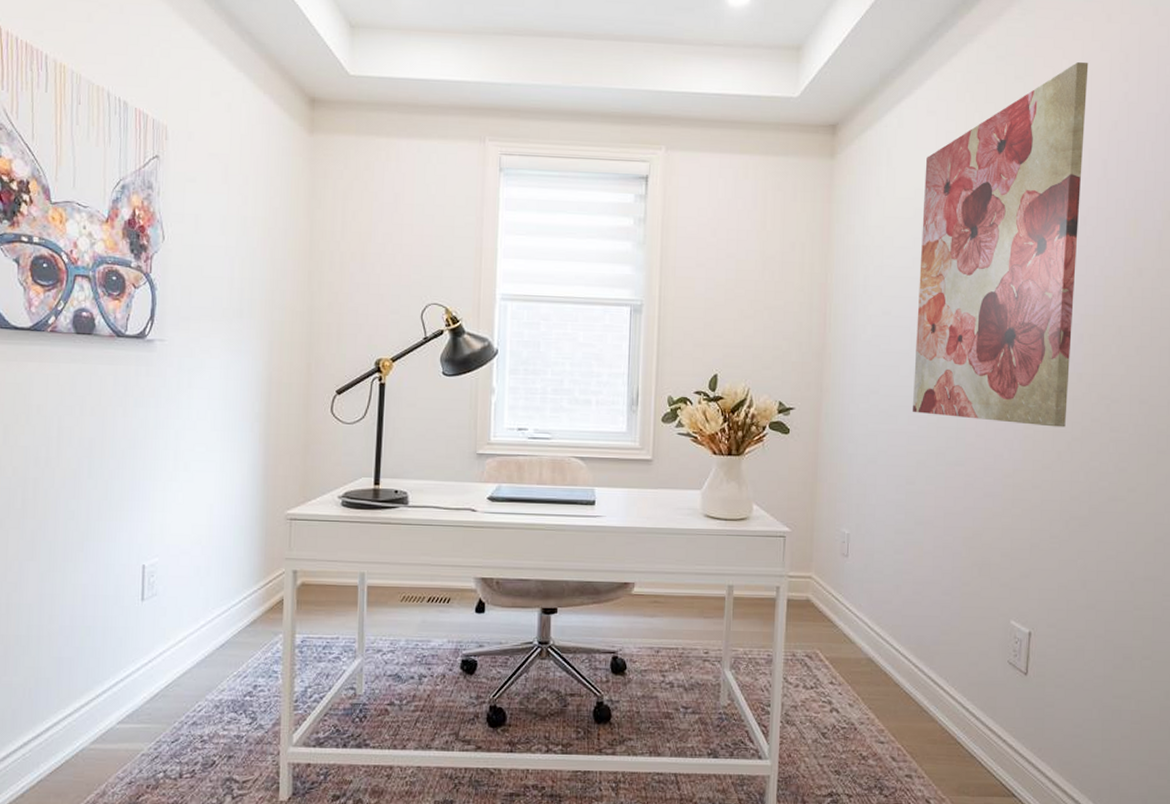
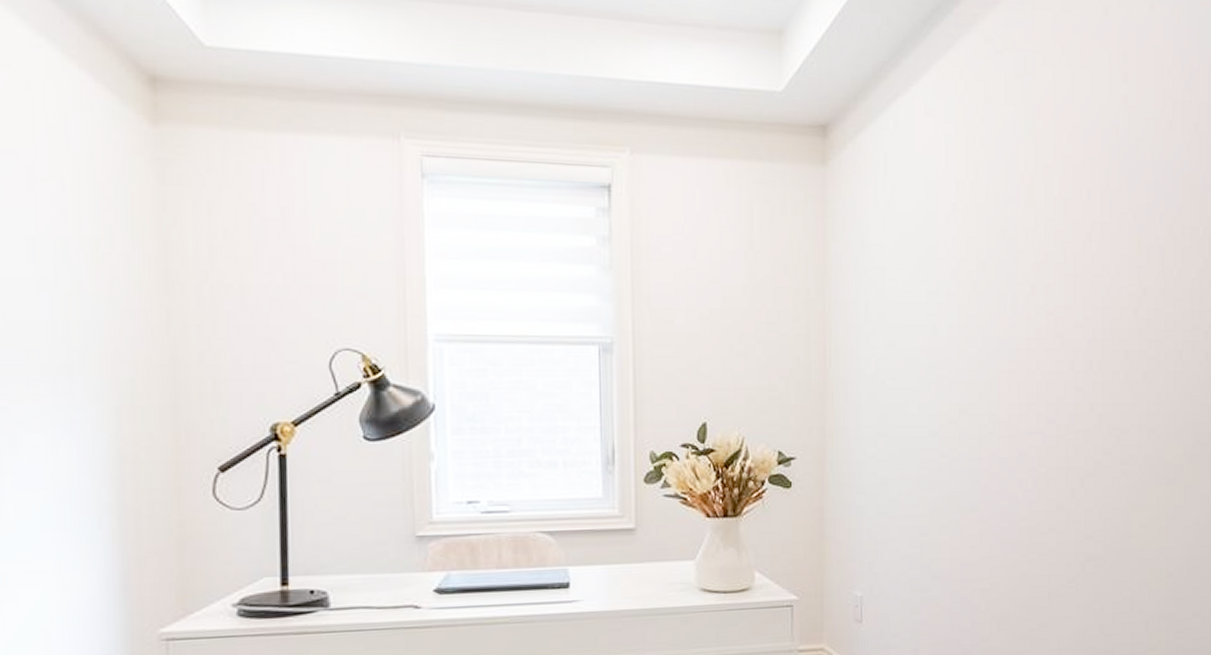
wall art: present [913,62,1089,427] -> none [923,60,1088,463]

